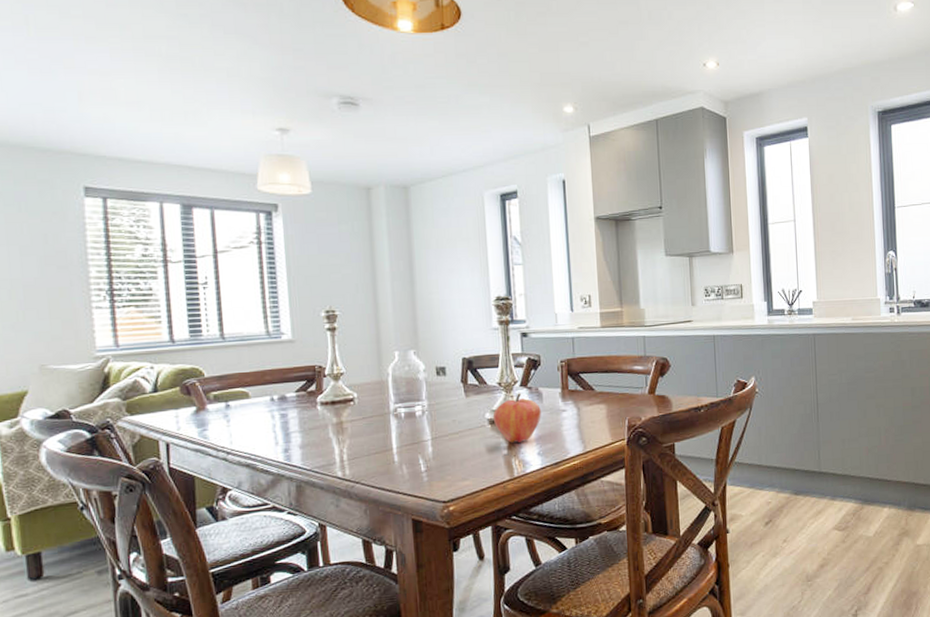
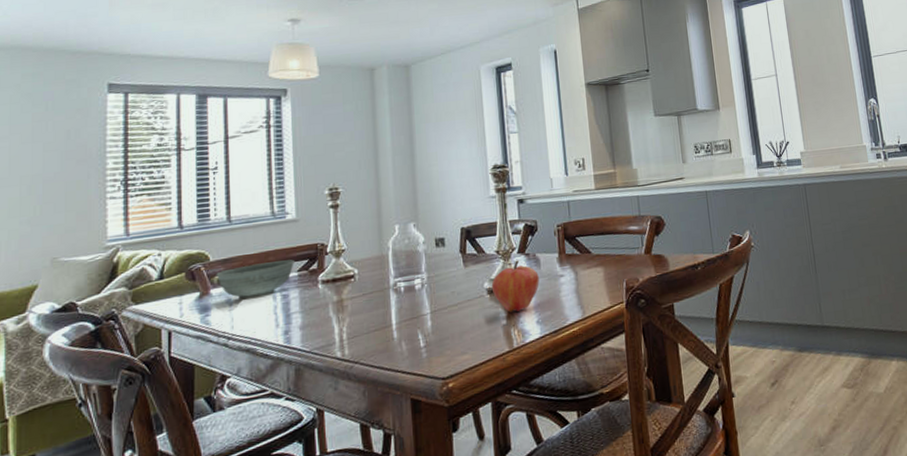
bowl: none [211,380,293,418] -> present [216,259,296,301]

